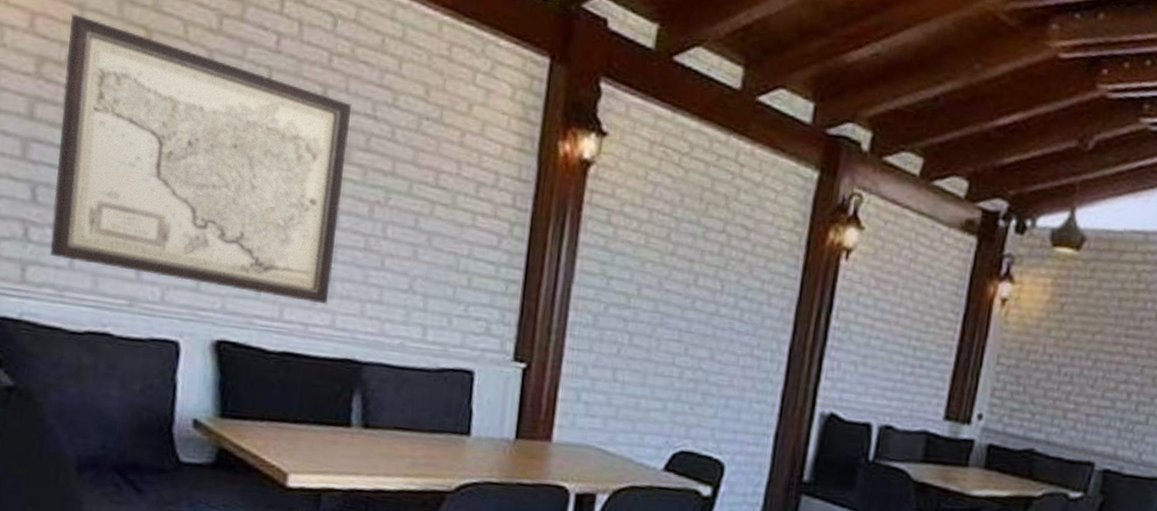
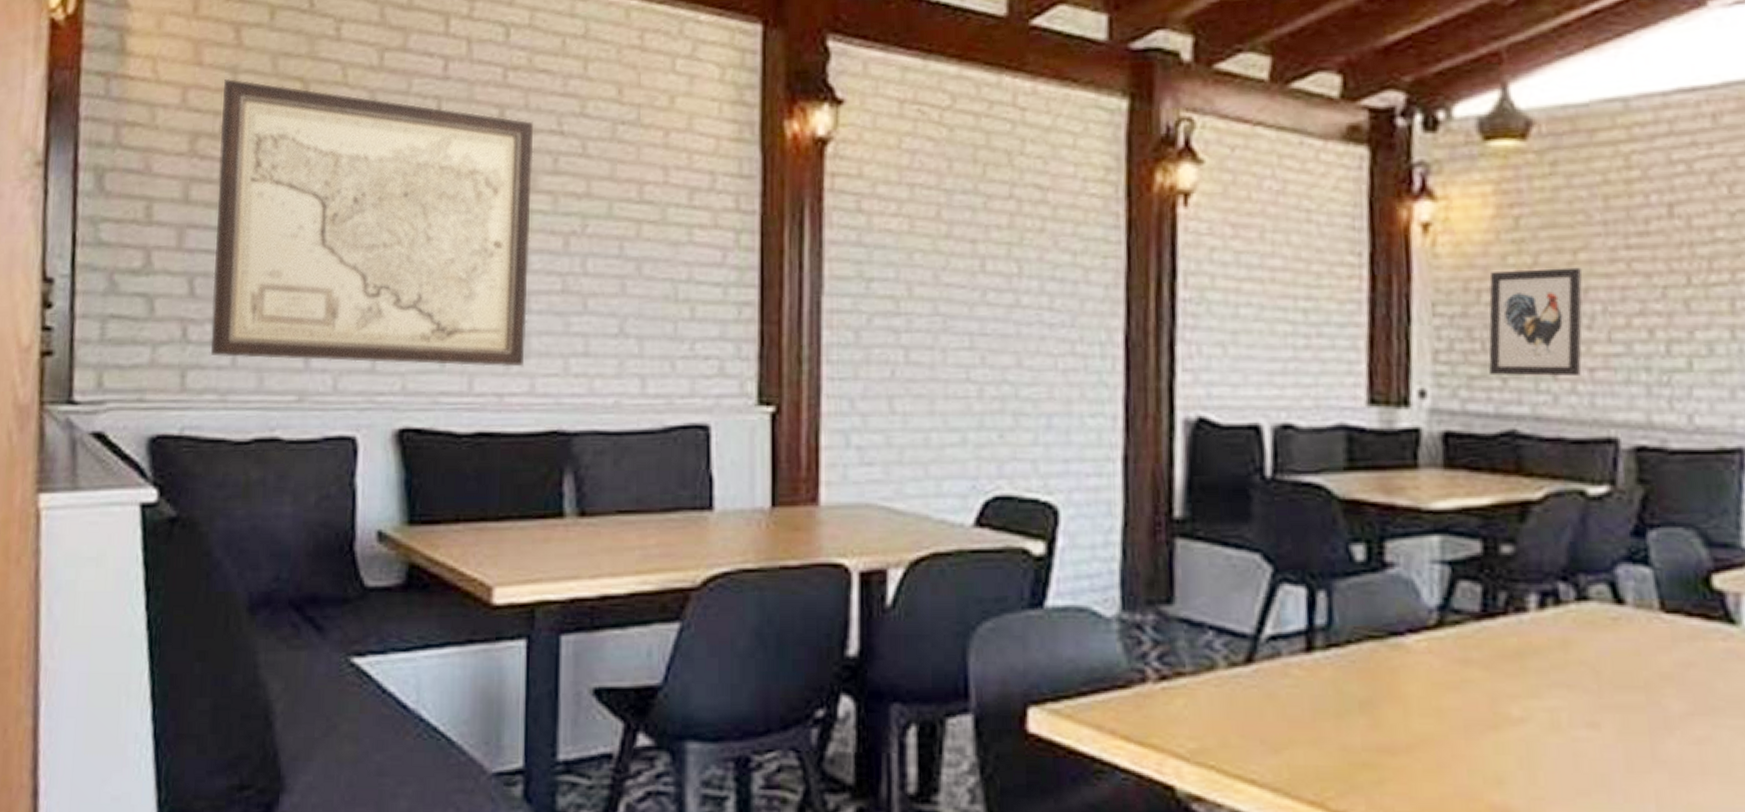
wall art: none [1025,339,1096,419] -> present [1488,267,1583,377]

